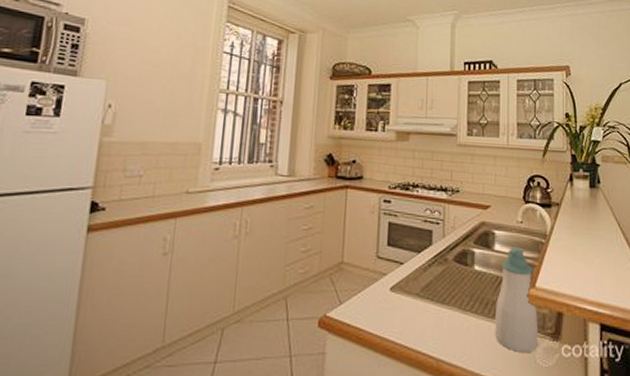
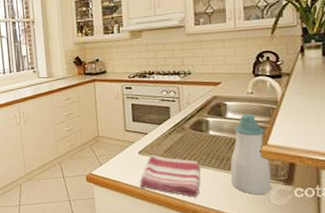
dish towel: none [387,293,460,353] -> present [139,155,200,196]

